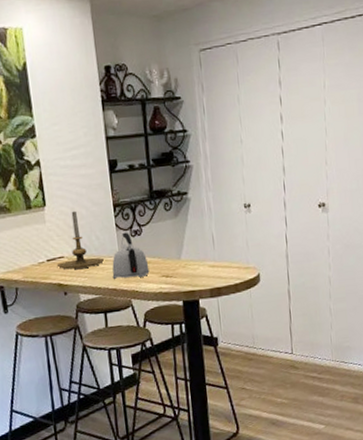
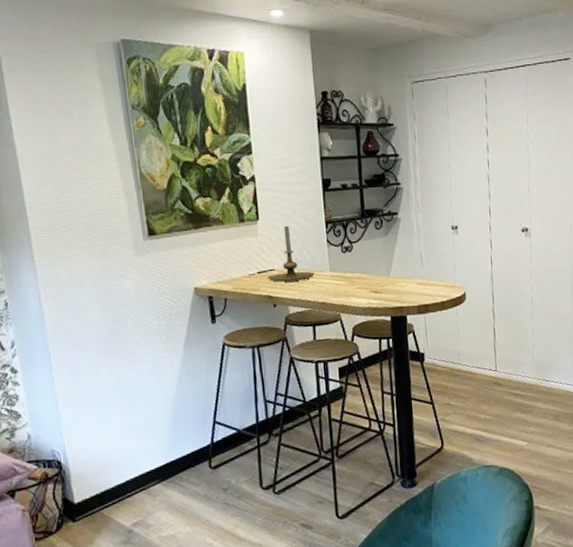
kettle: present [112,232,150,279] -> none [322,248,359,293]

